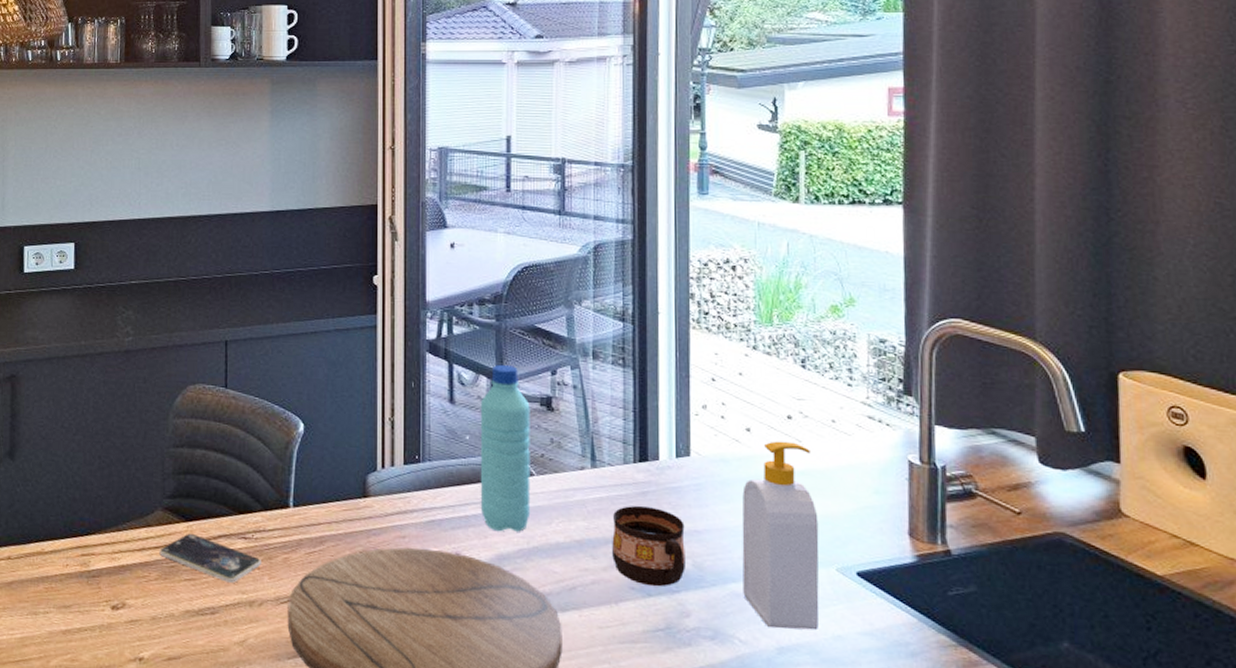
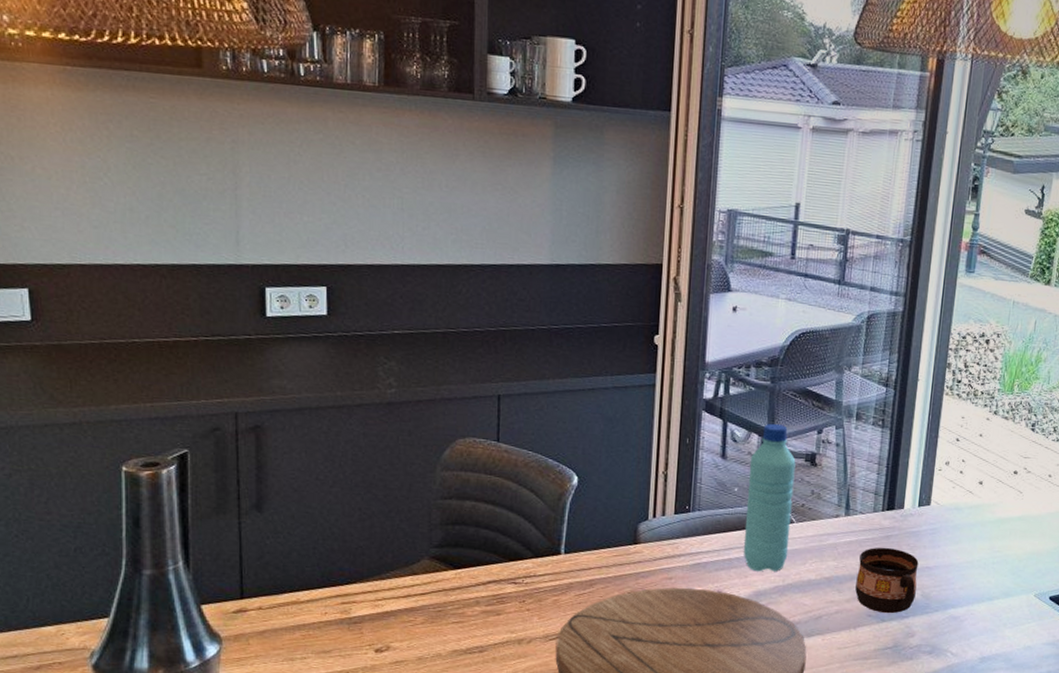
smartphone: present [159,533,261,583] -> none [426,579,531,624]
soap bottle: present [742,441,820,631] -> none [959,492,1028,643]

